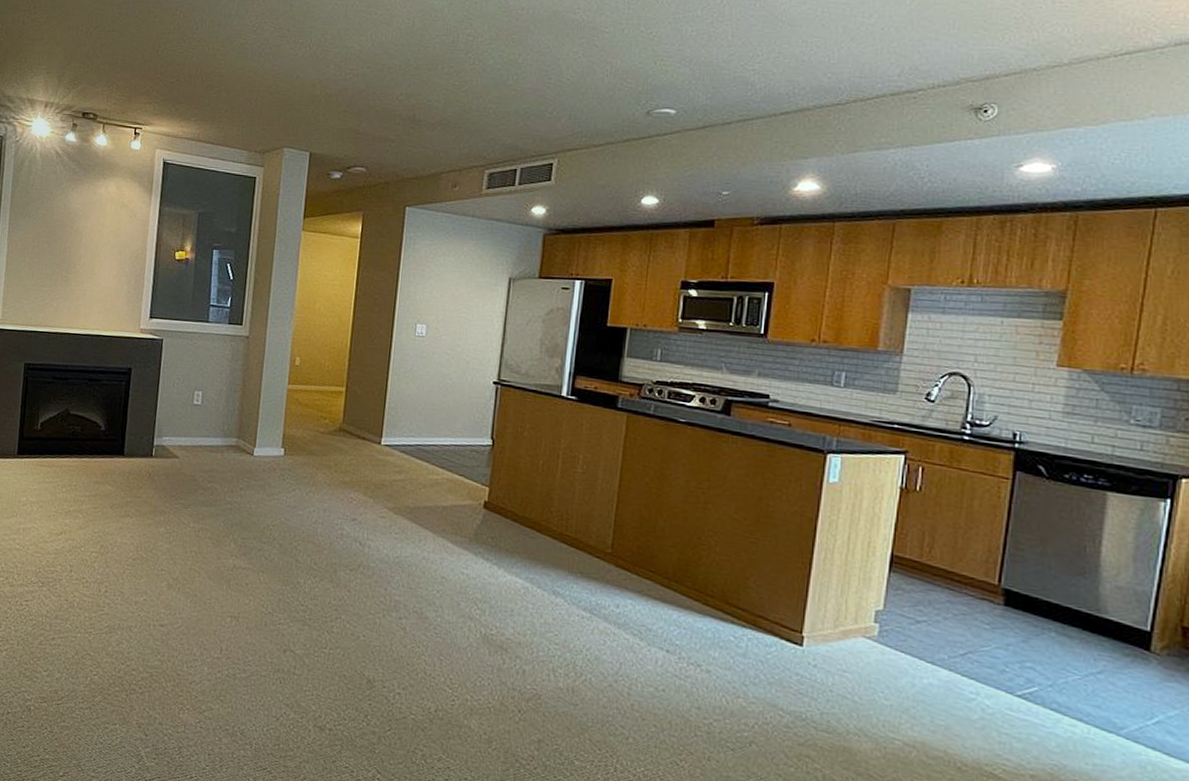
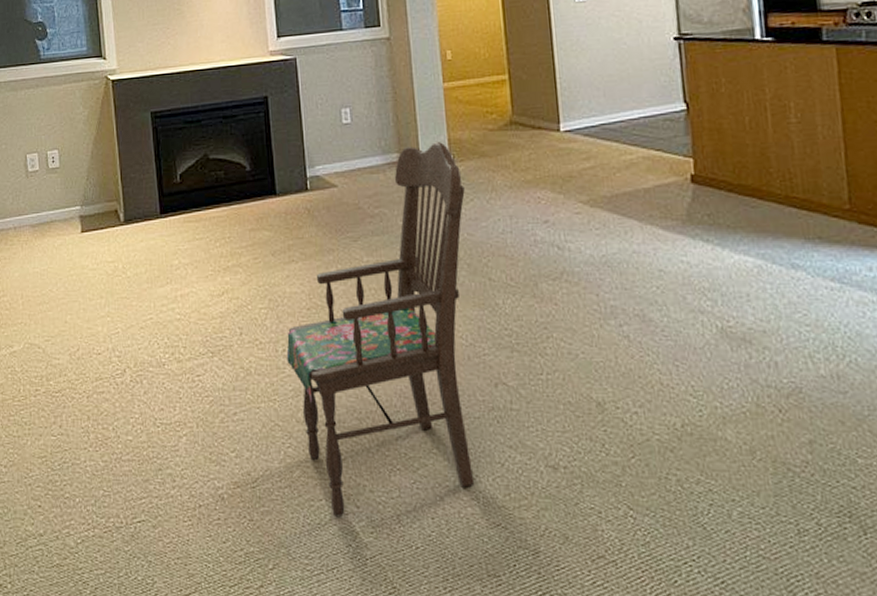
dining chair: none [107,433,290,741] -> present [286,141,475,516]

